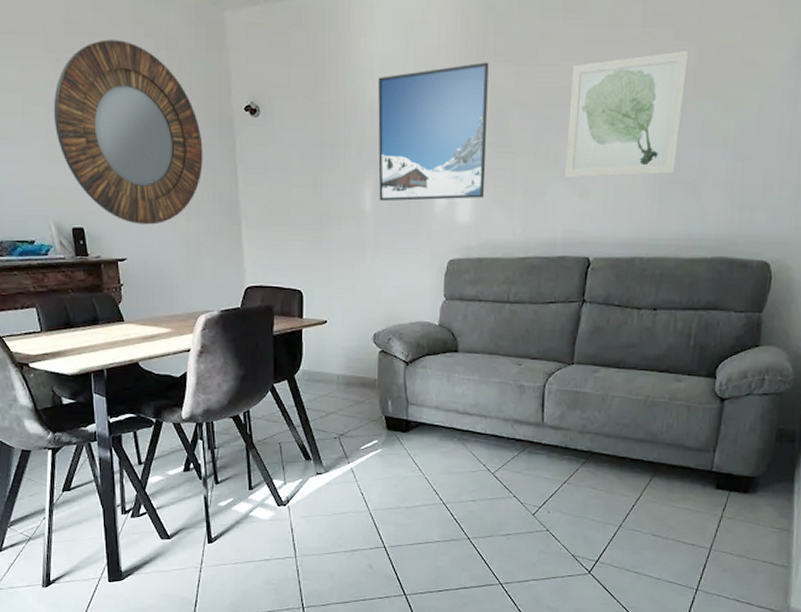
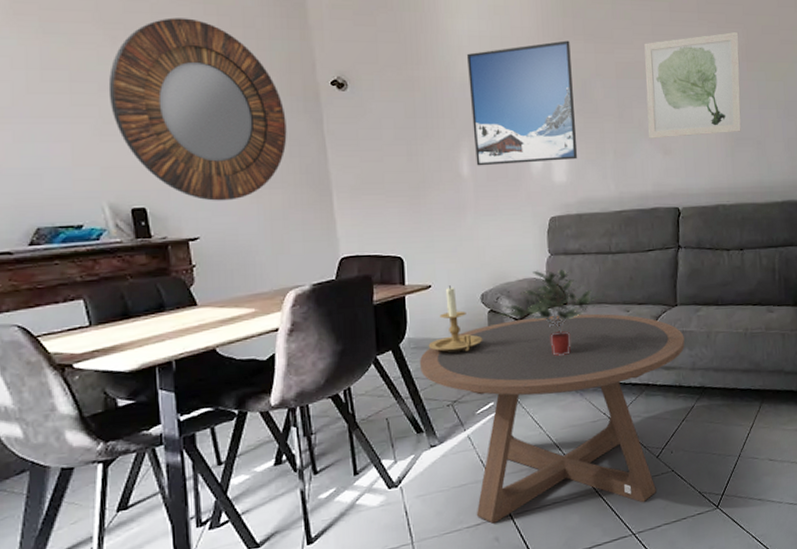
coffee table: none [312,362,577,556] -> present [420,313,685,524]
candle holder: none [320,322,372,388] -> present [428,285,483,353]
potted plant: none [387,314,496,403] -> present [497,270,603,356]

